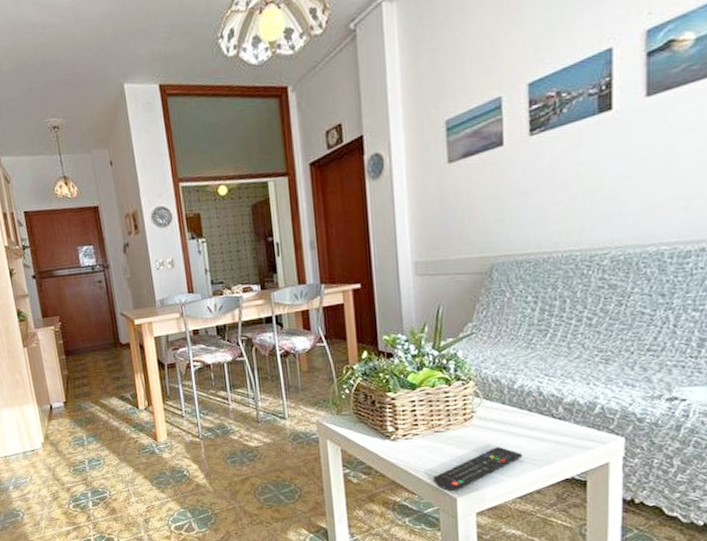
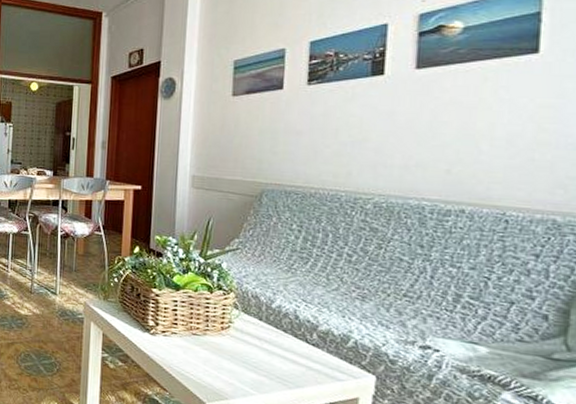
remote control: present [433,446,523,492] -> none [186,359,275,397]

